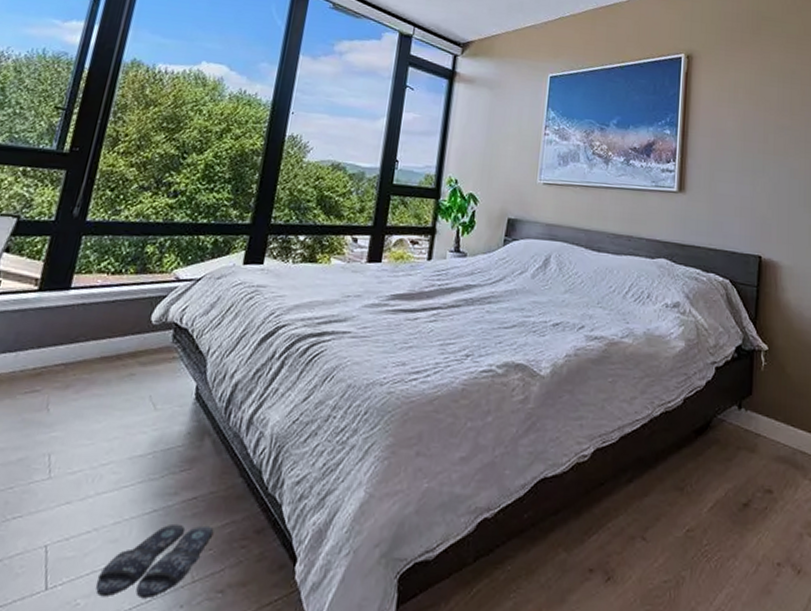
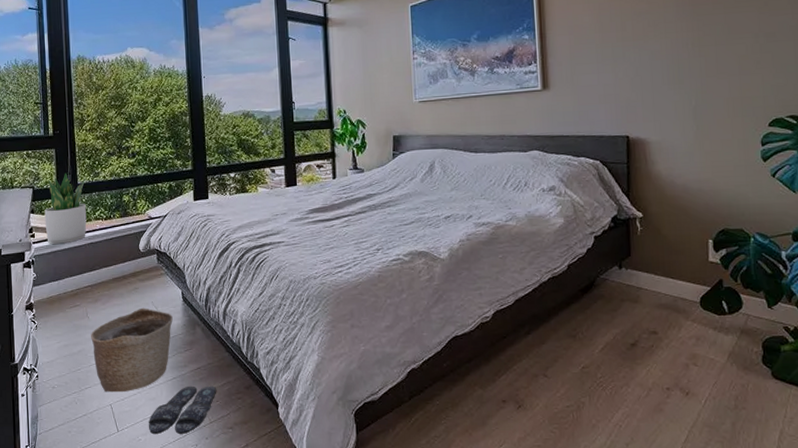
planter: none [17,204,99,300] -> present [44,172,87,244]
basket: none [36,402,175,528] -> present [91,307,173,393]

